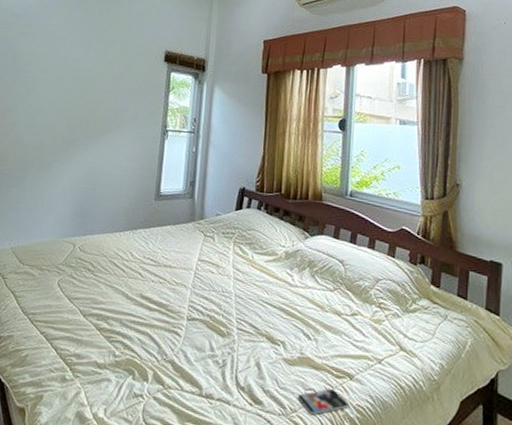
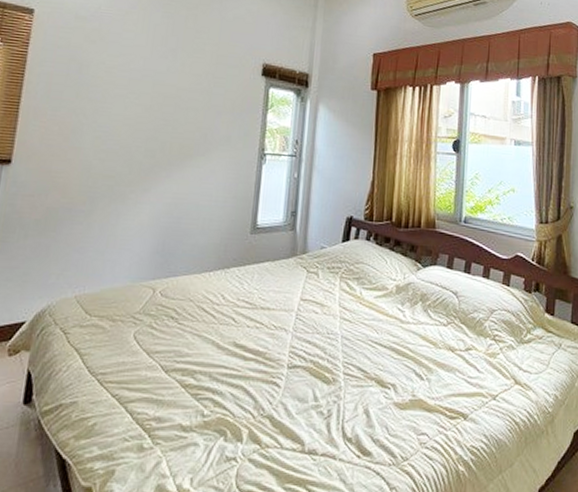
smartphone: present [297,389,348,415] -> none [408,432,462,462]

